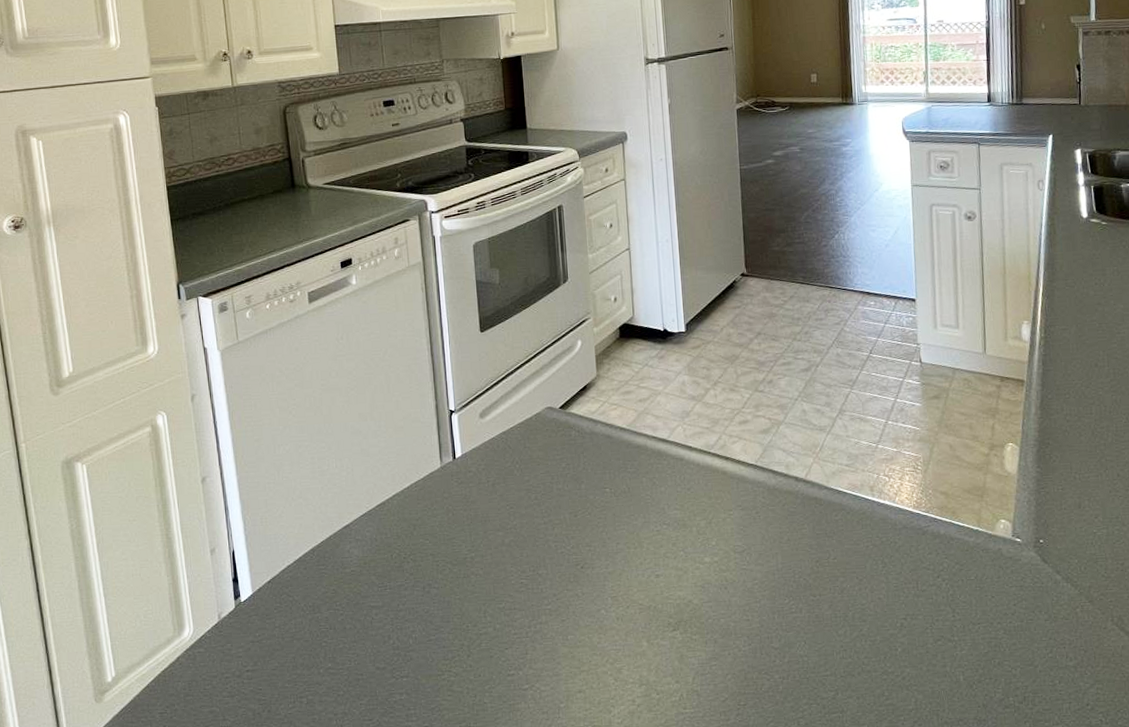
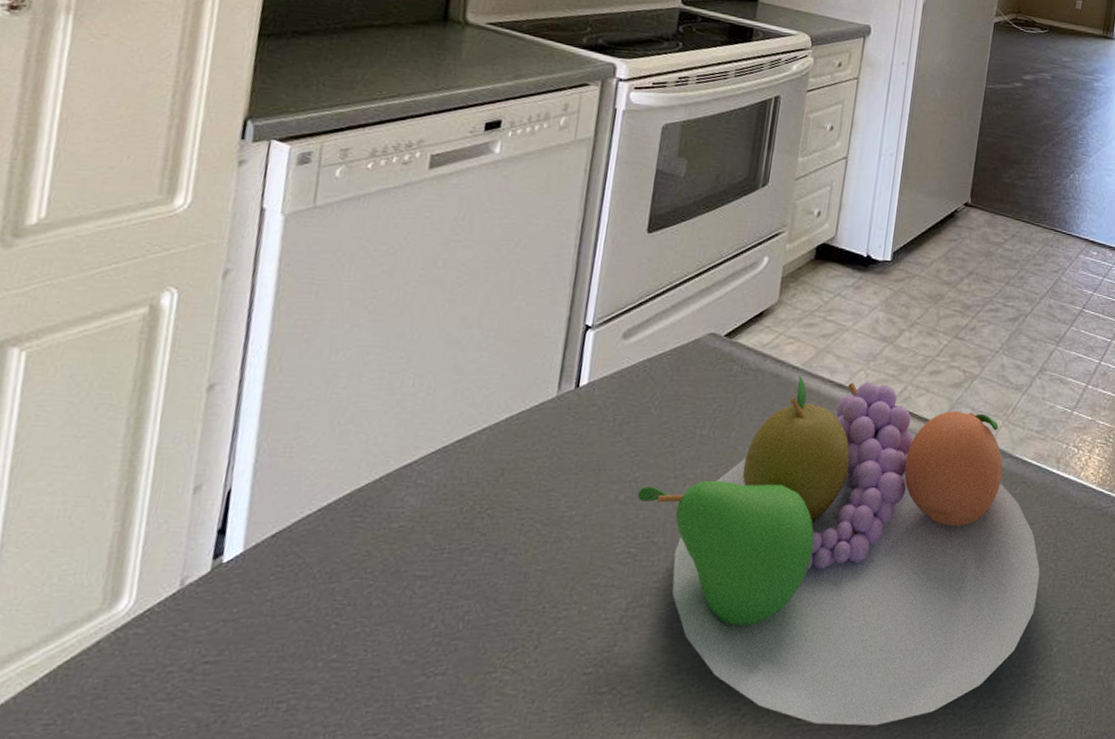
fruit bowl: none [518,434,874,714] -> present [637,375,1040,726]

